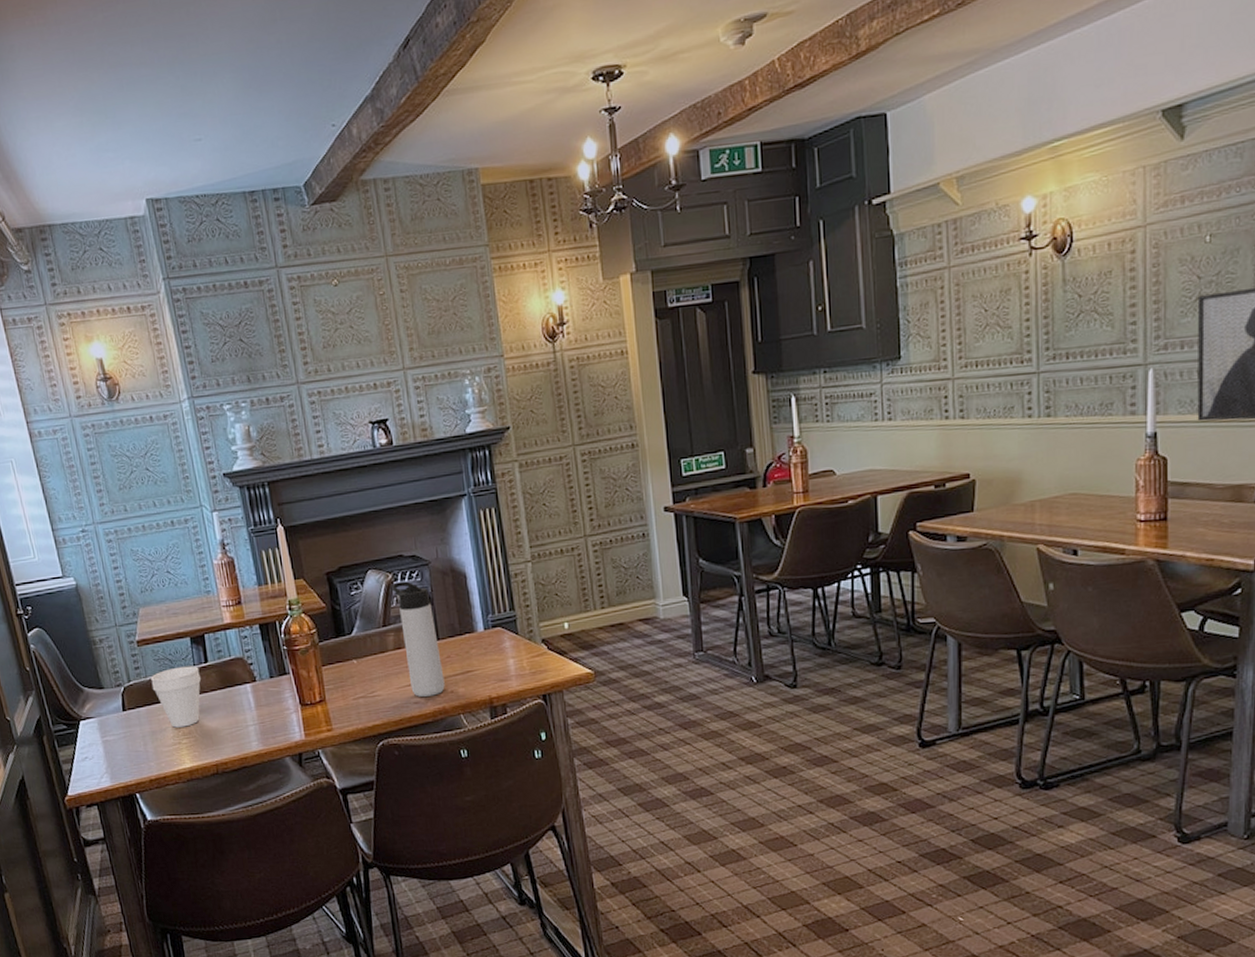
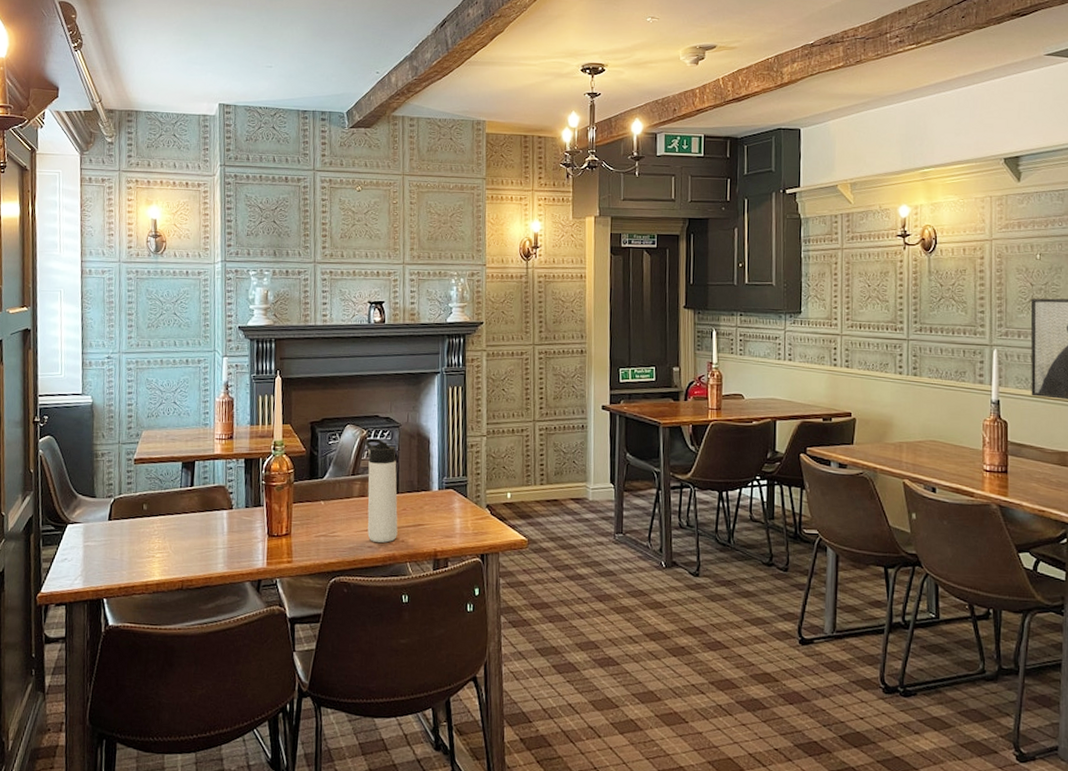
cup: present [151,666,202,728] -> none [139,487,185,542]

